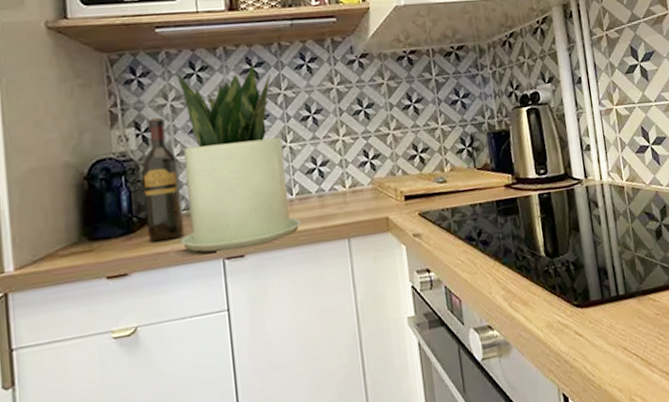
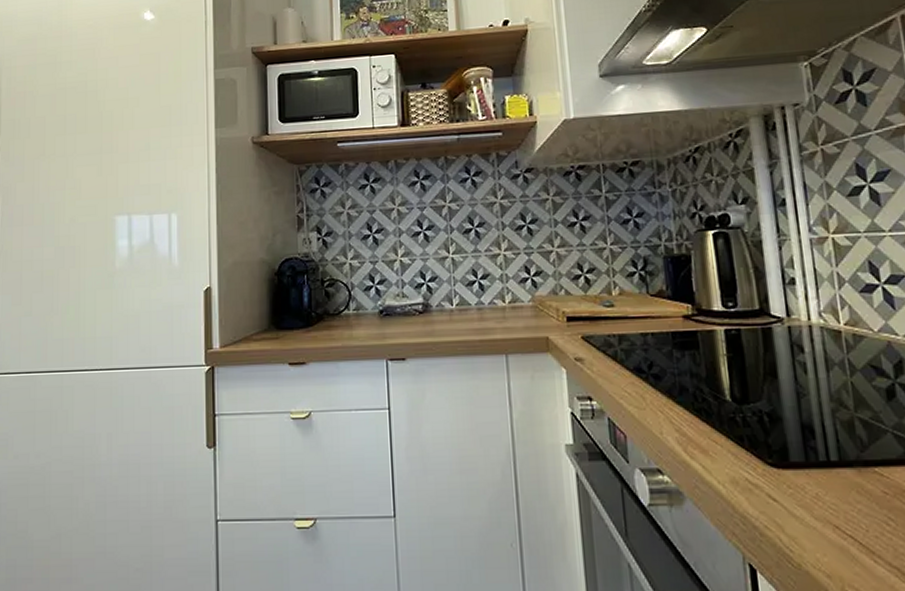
wine bottle: present [141,118,185,243] -> none [320,224,354,337]
planter: present [177,63,301,253] -> none [350,176,460,353]

